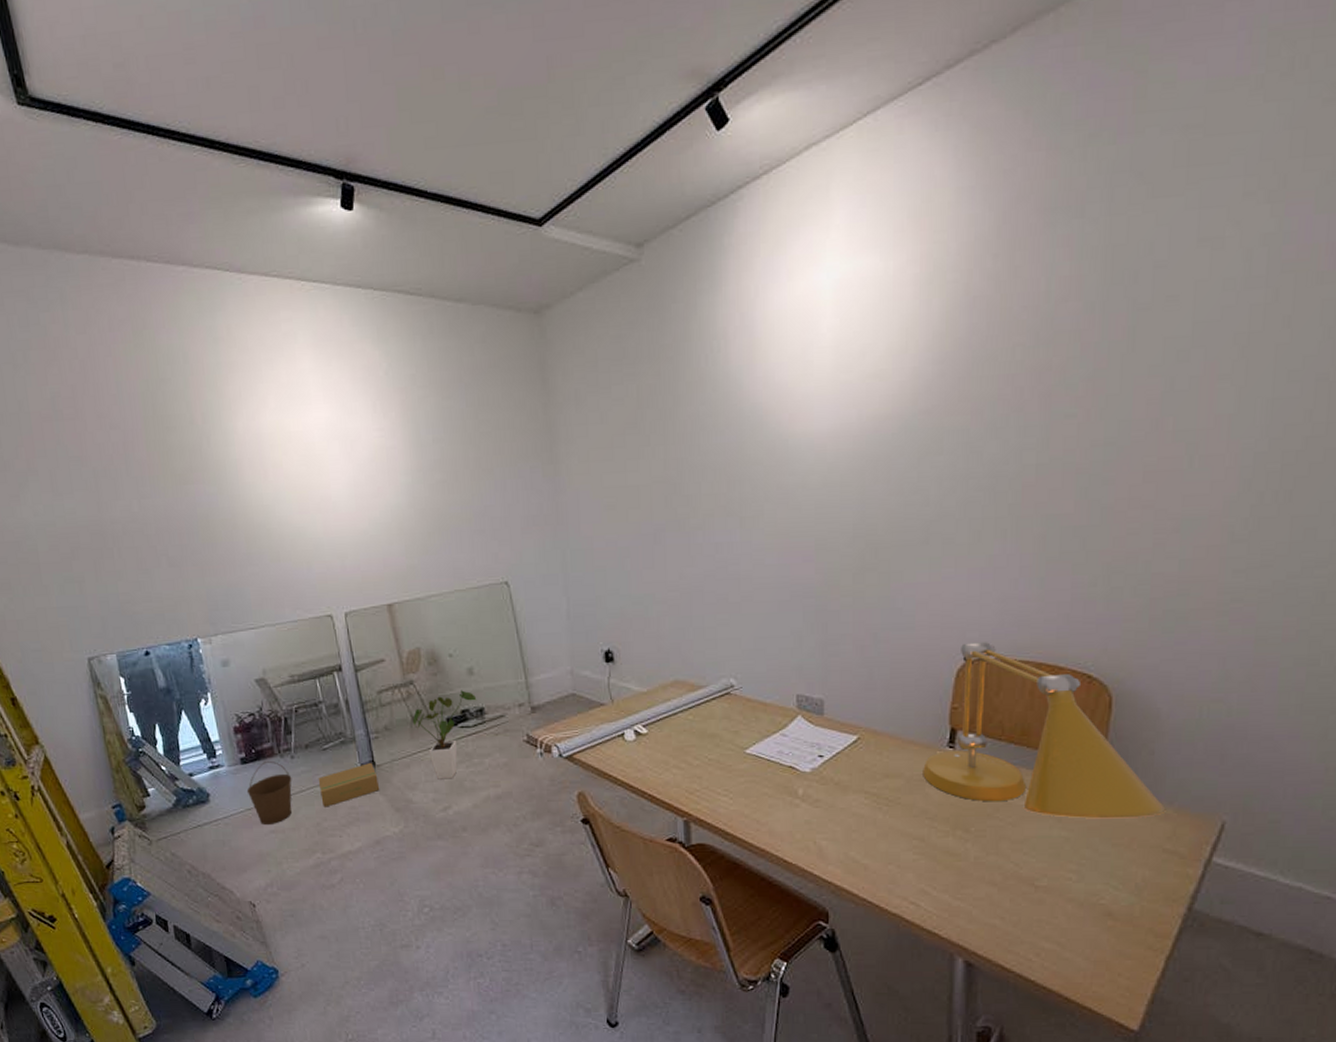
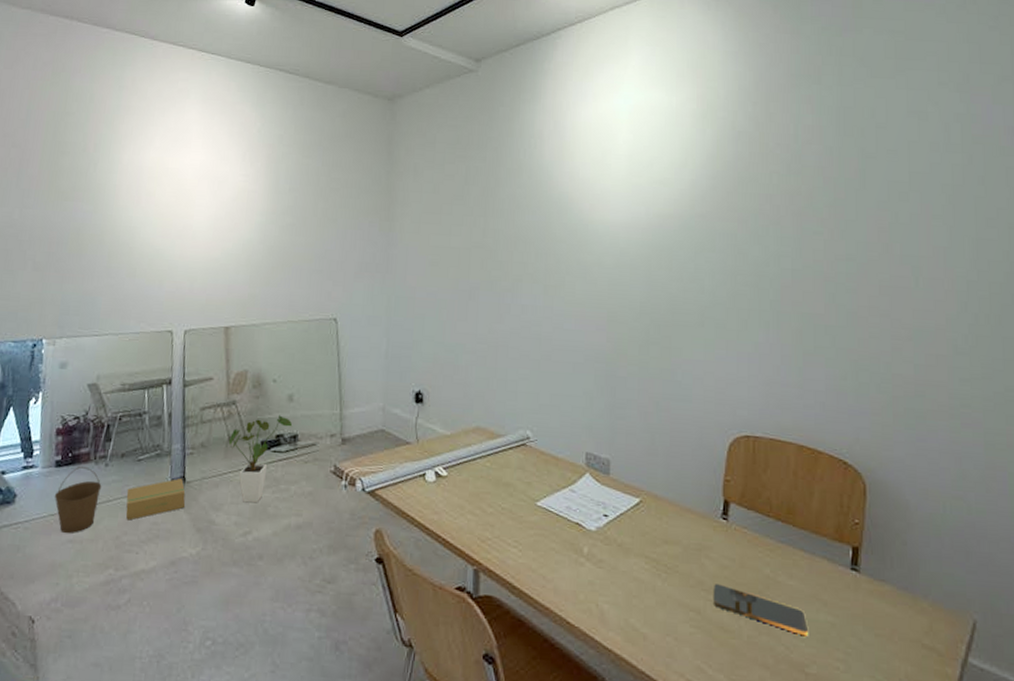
table lamp: present [923,642,1166,819] -> none [699,419,922,608]
phone: none [939,811,1041,853] -> present [714,584,809,637]

